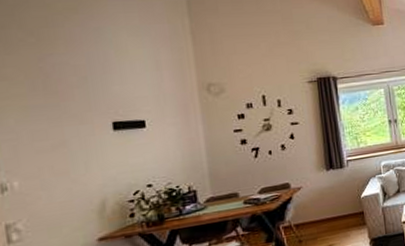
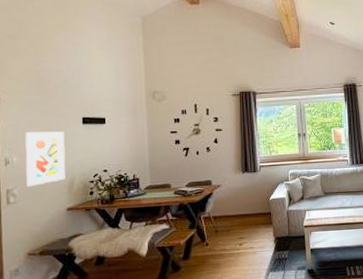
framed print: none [29,141,94,218] -> present [25,131,66,187]

